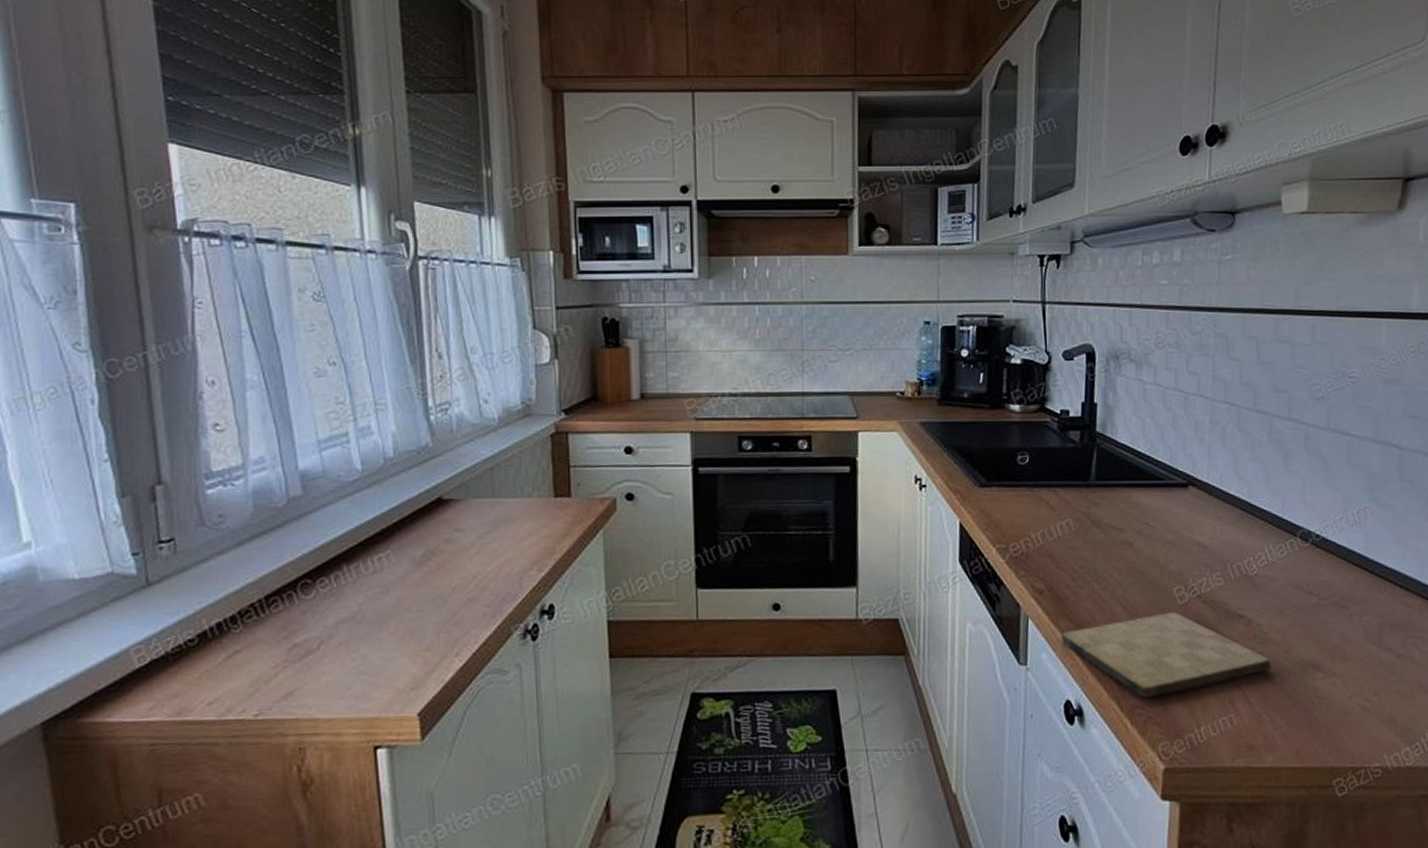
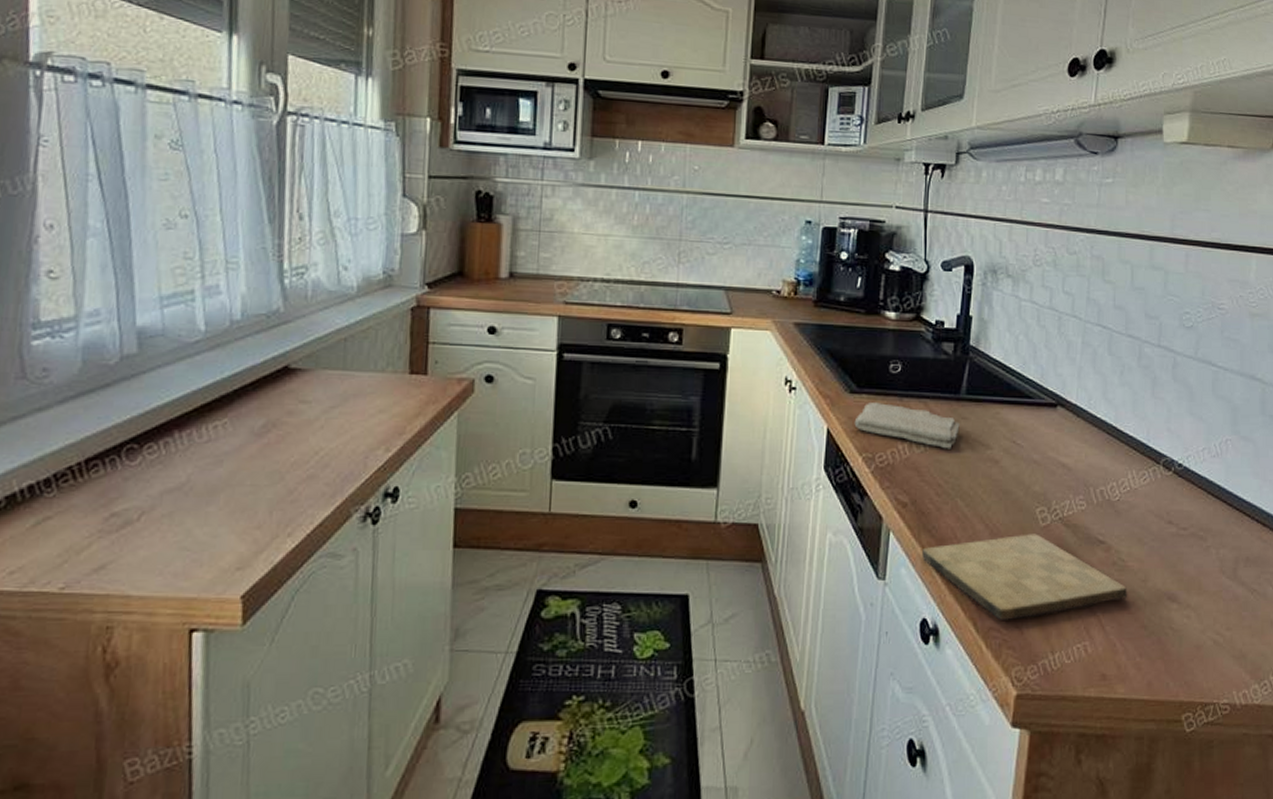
washcloth: none [986,494,1091,535] -> present [854,403,960,449]

